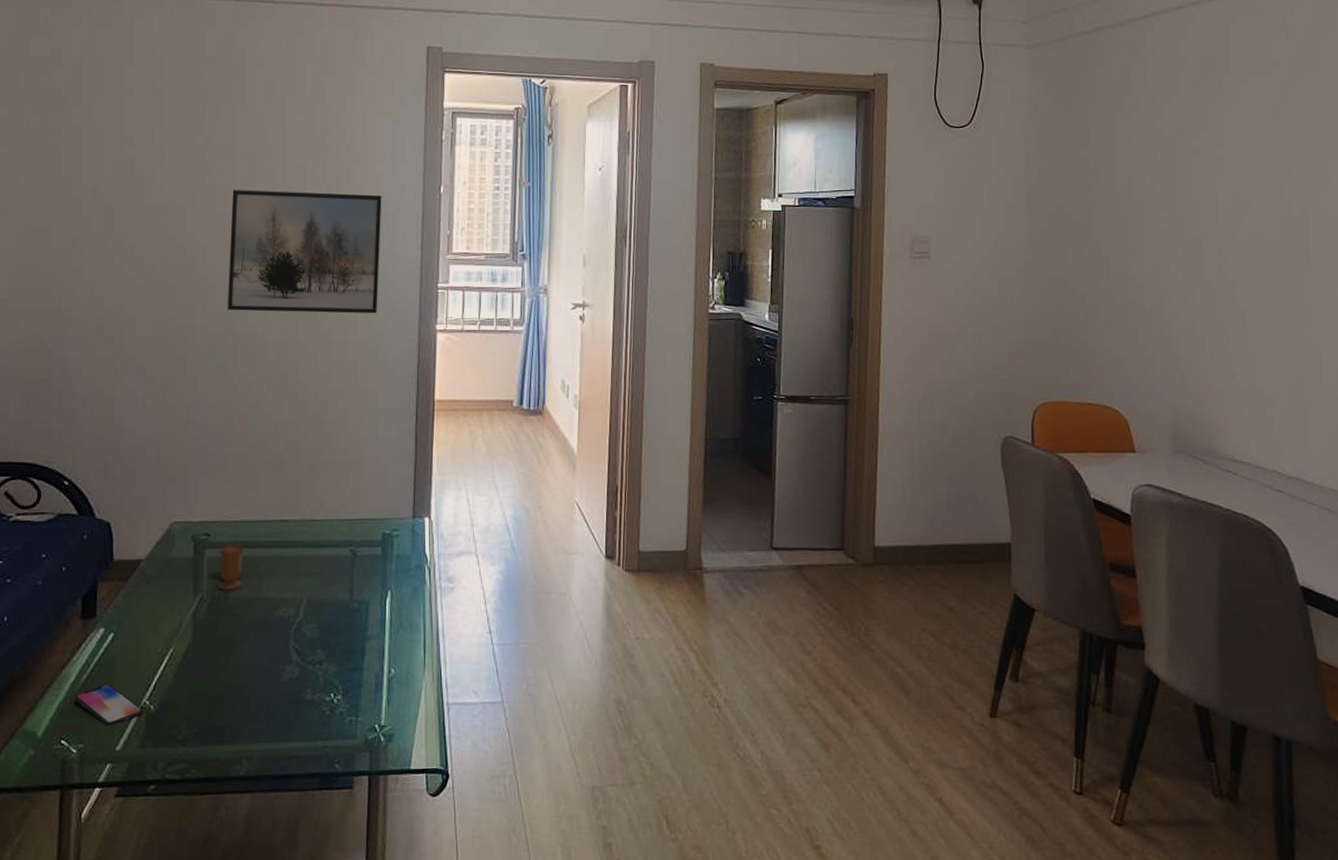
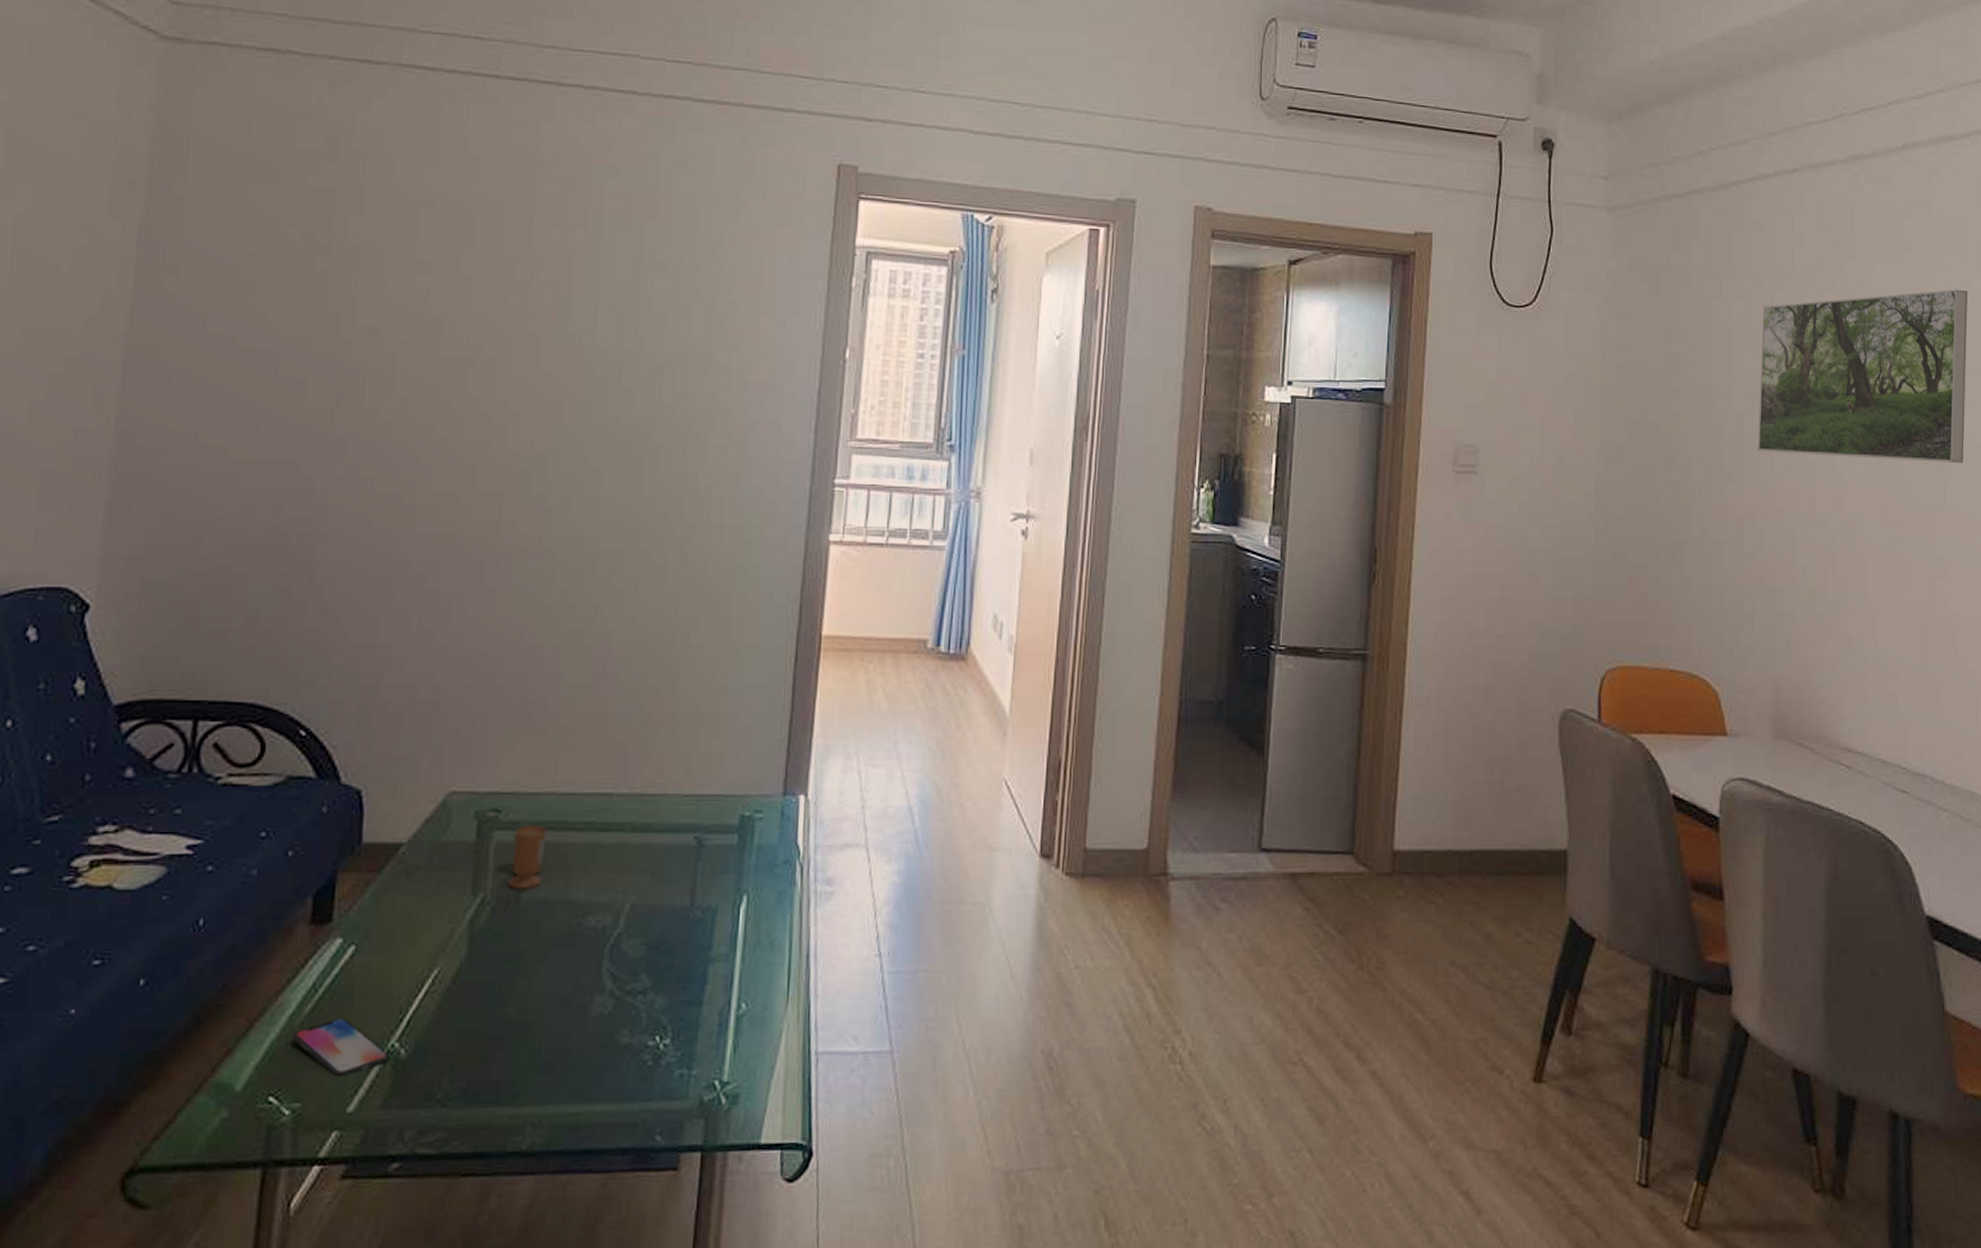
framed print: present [227,190,382,314] -> none [545,340,766,516]
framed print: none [1154,95,1326,233] -> present [1757,289,1969,463]

